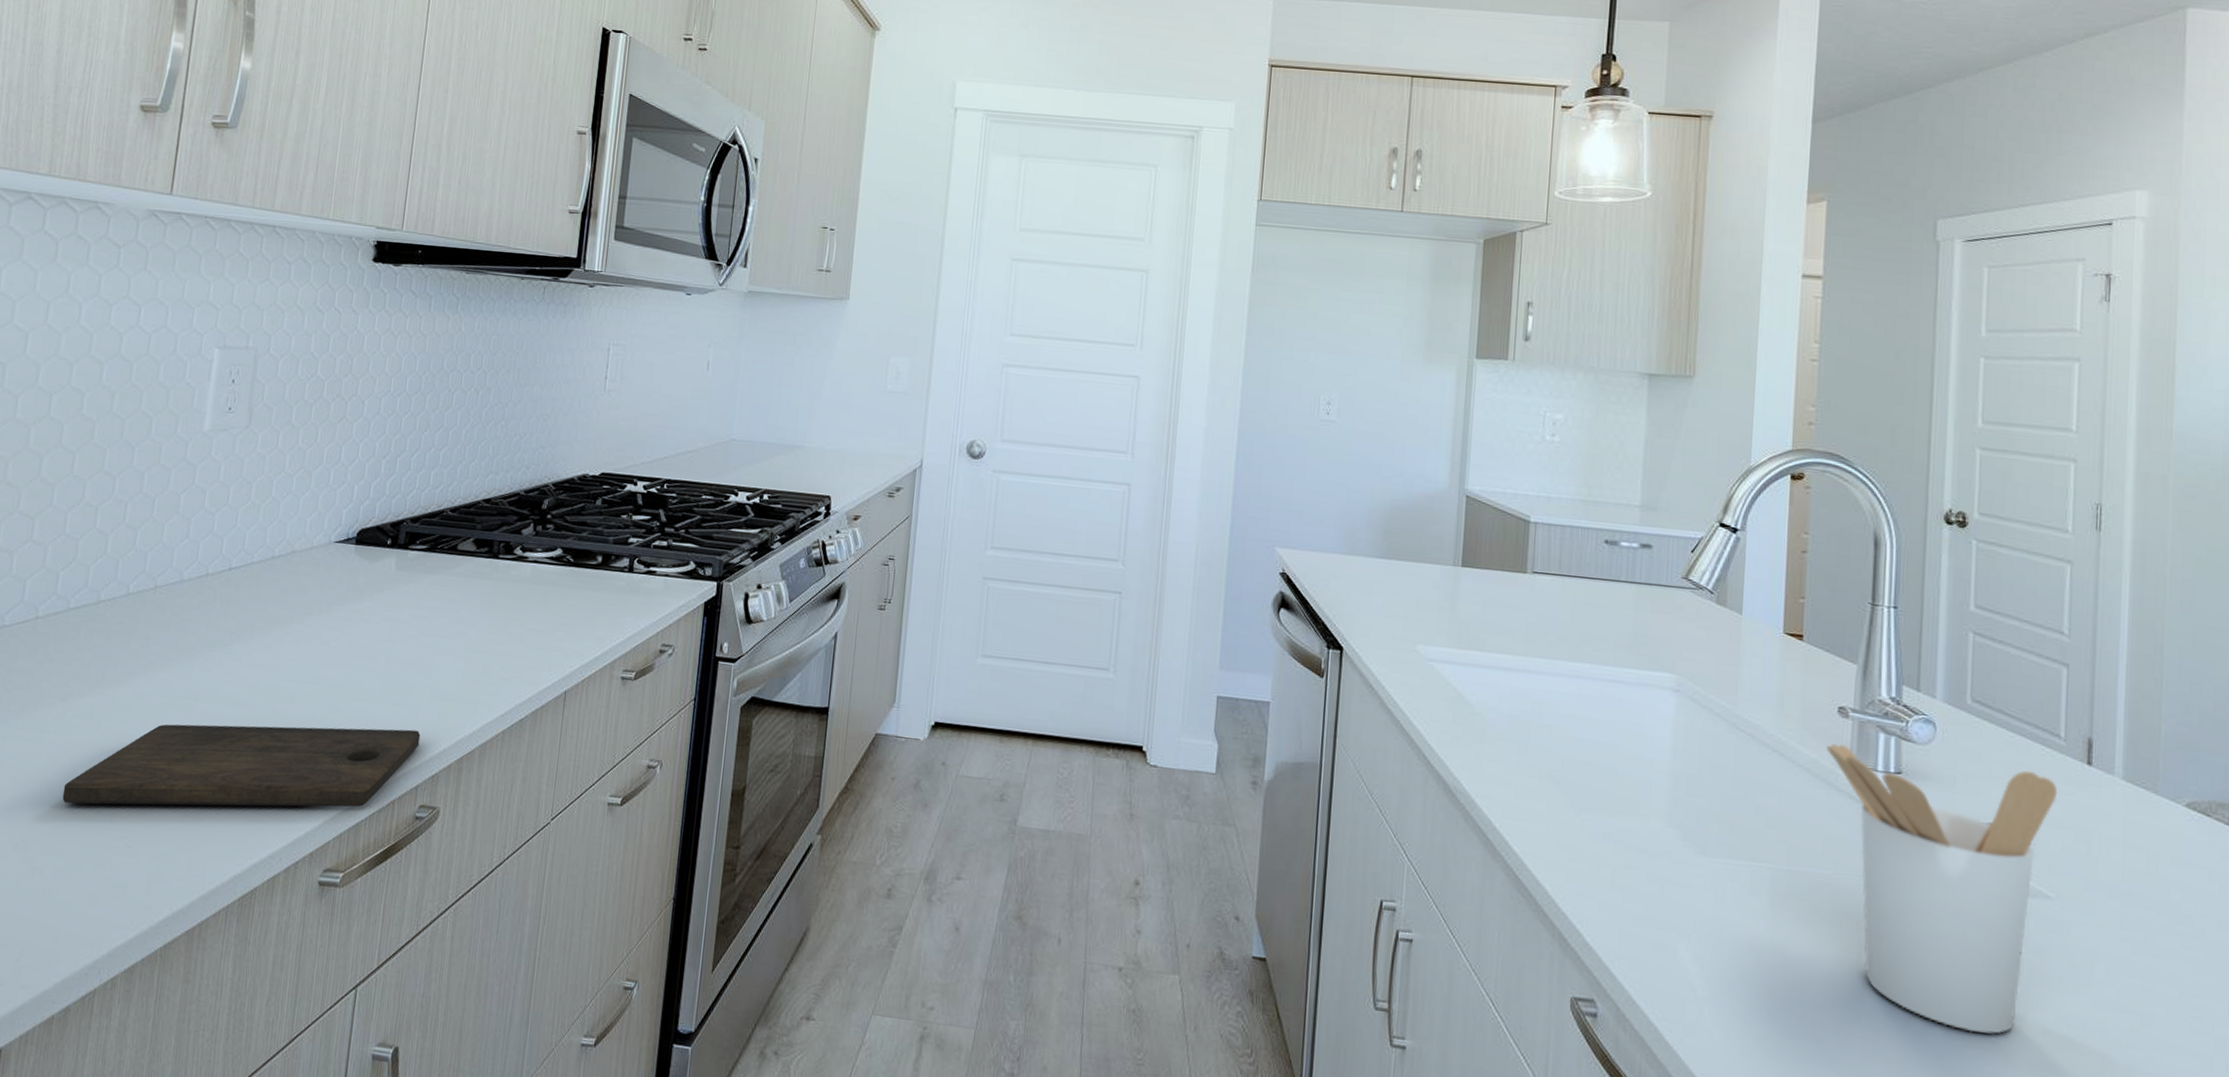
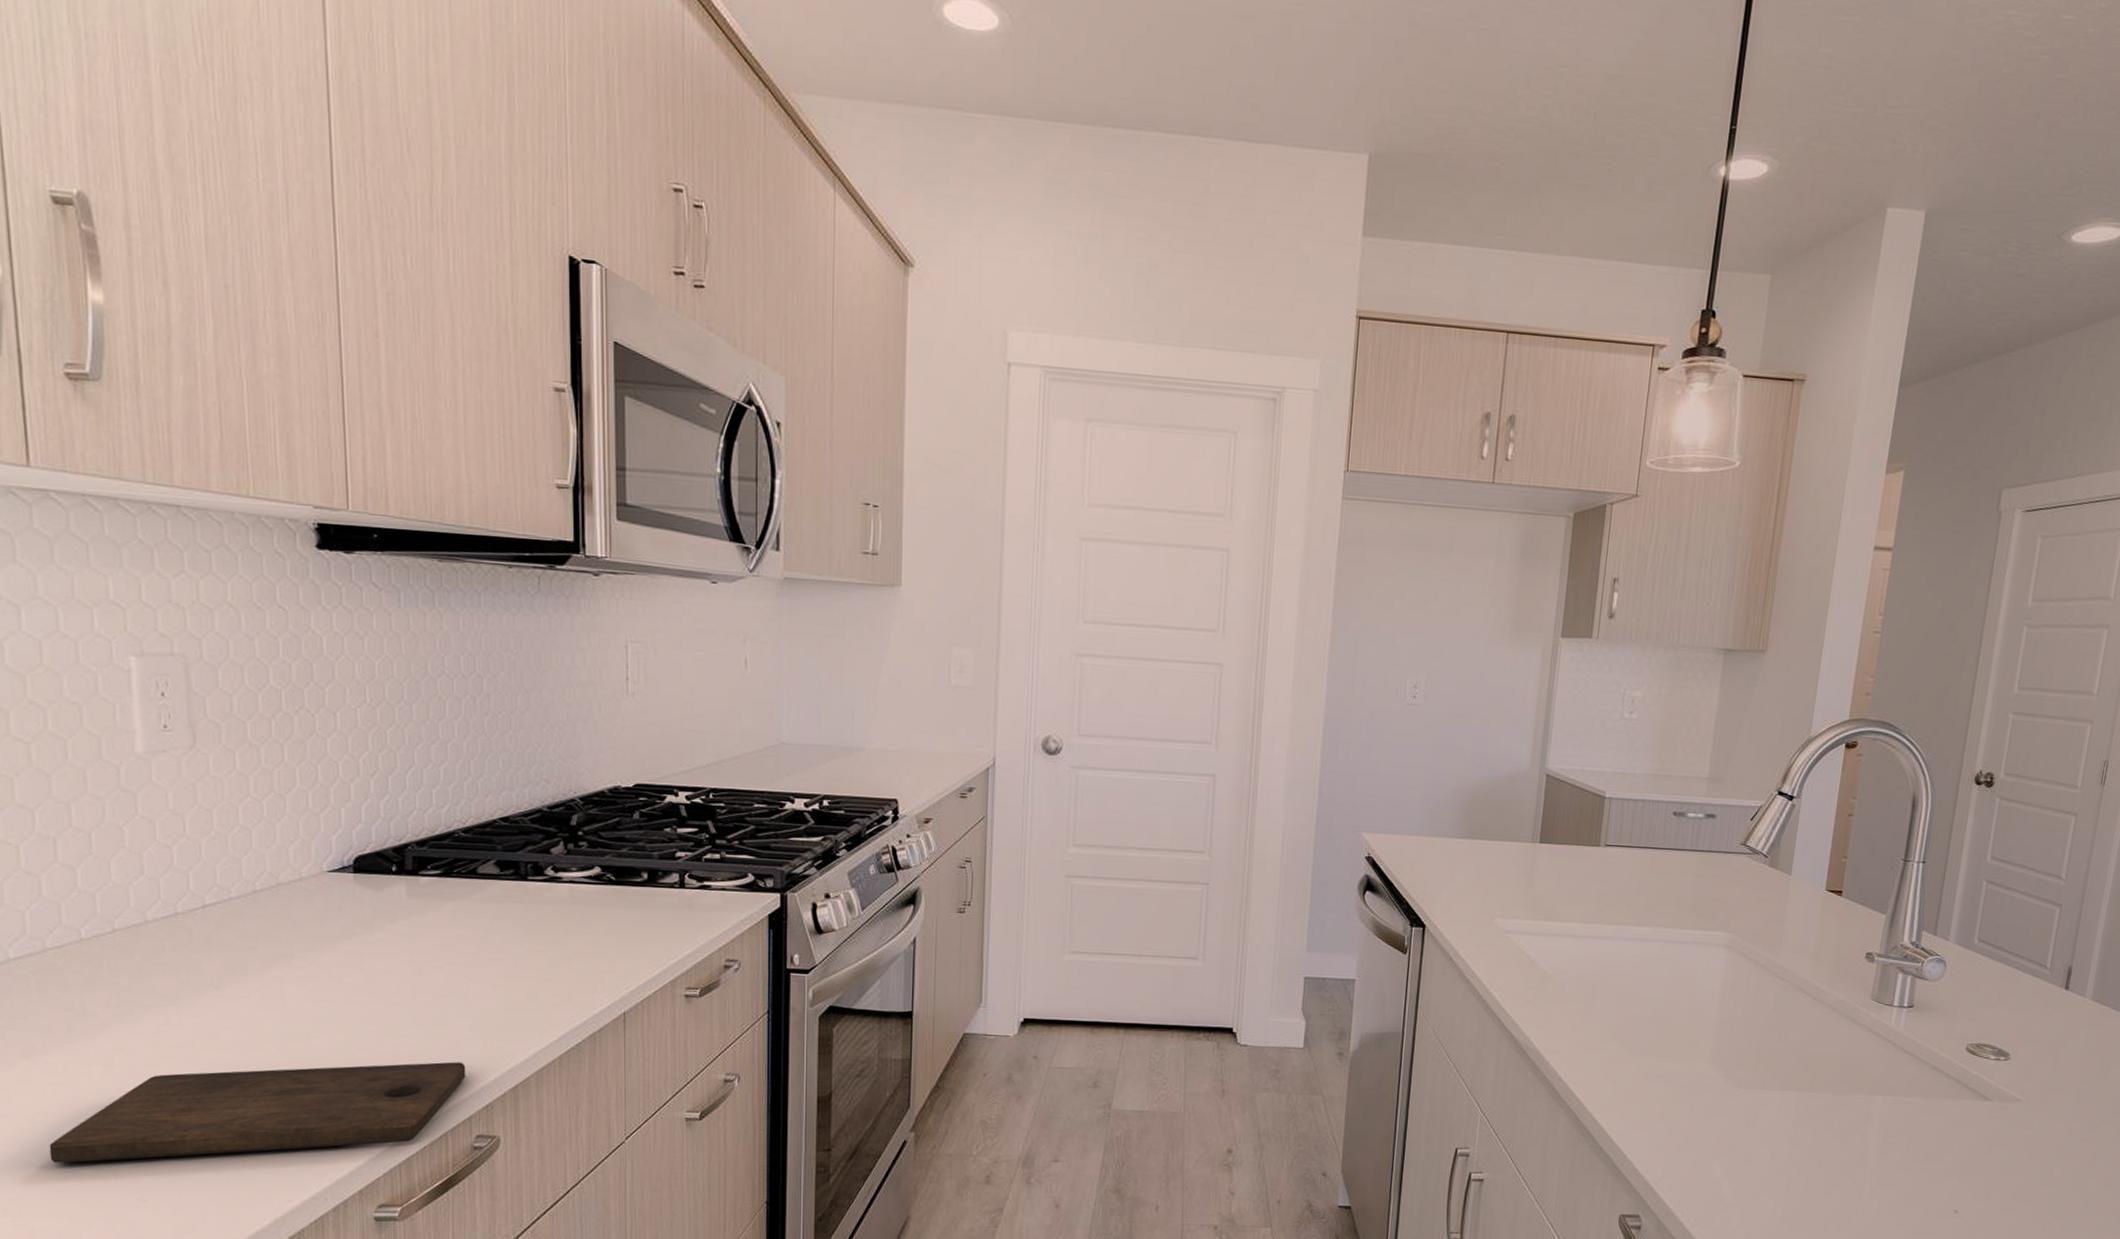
utensil holder: present [1826,744,2058,1034] -> none [1852,985,2039,1213]

